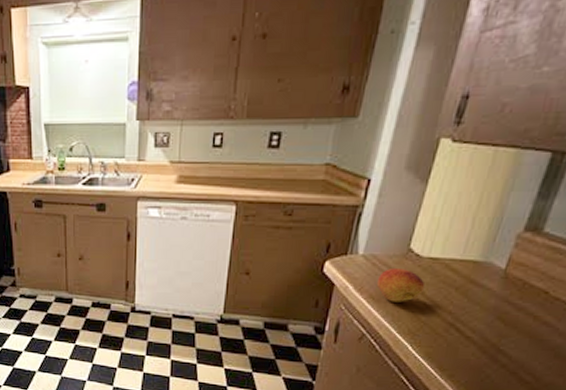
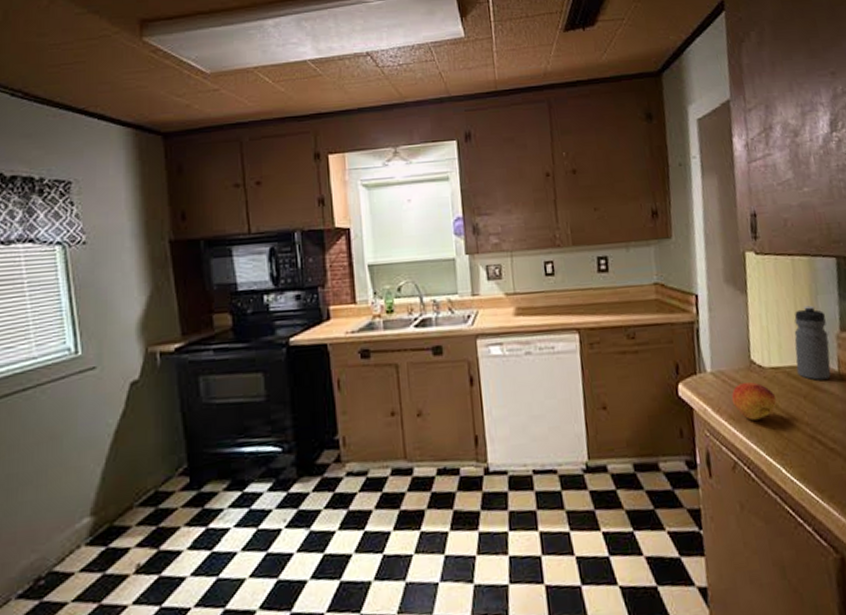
water bottle: none [457,201,513,275] -> present [794,305,831,380]

